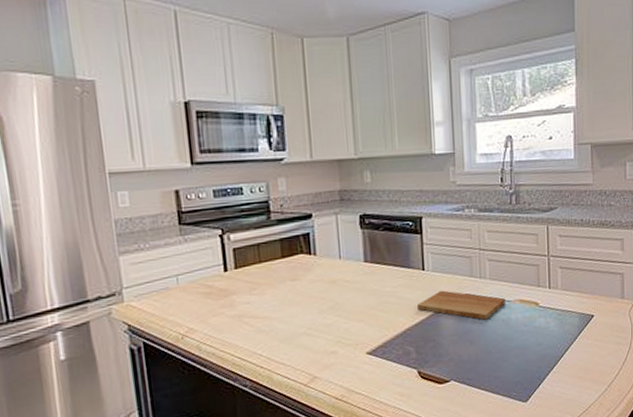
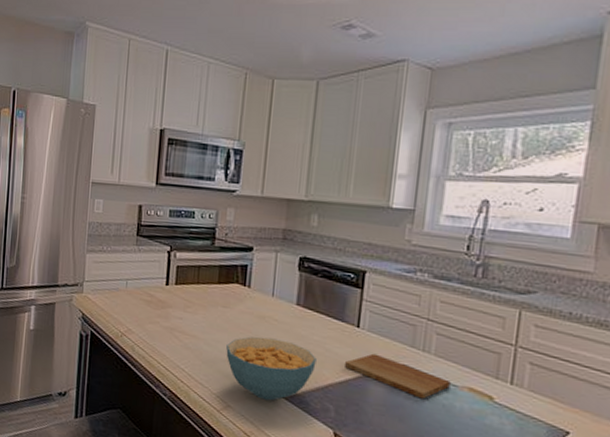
cereal bowl: none [302,299,392,361] -> present [226,336,317,401]

